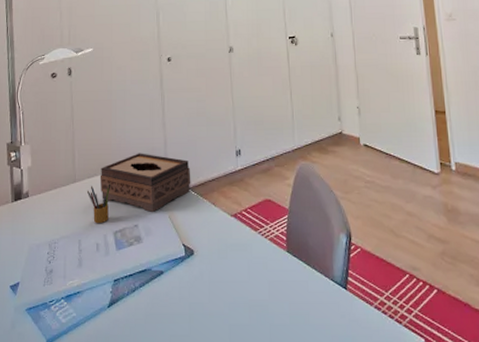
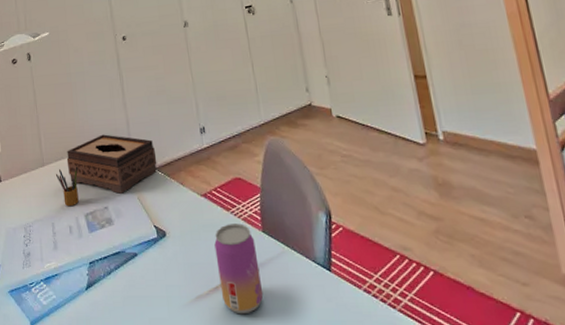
beverage can: none [240,243,283,331] -> present [214,223,264,315]

